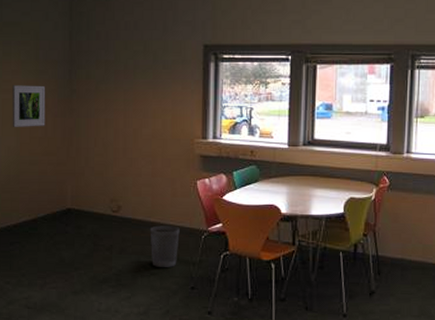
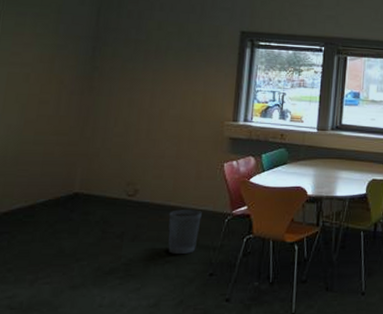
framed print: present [12,85,46,127] -> none [16,58,63,104]

